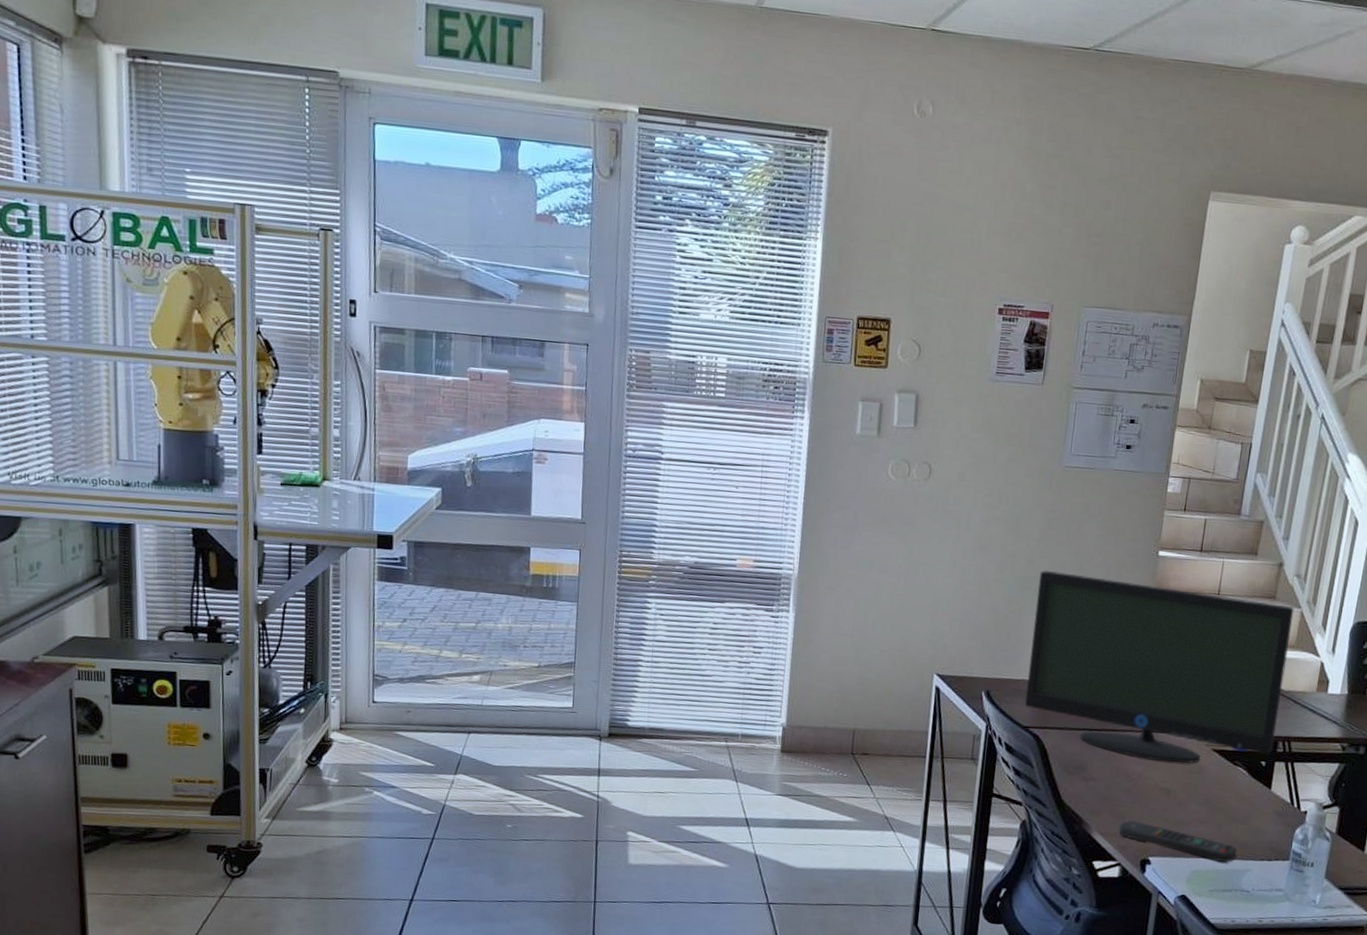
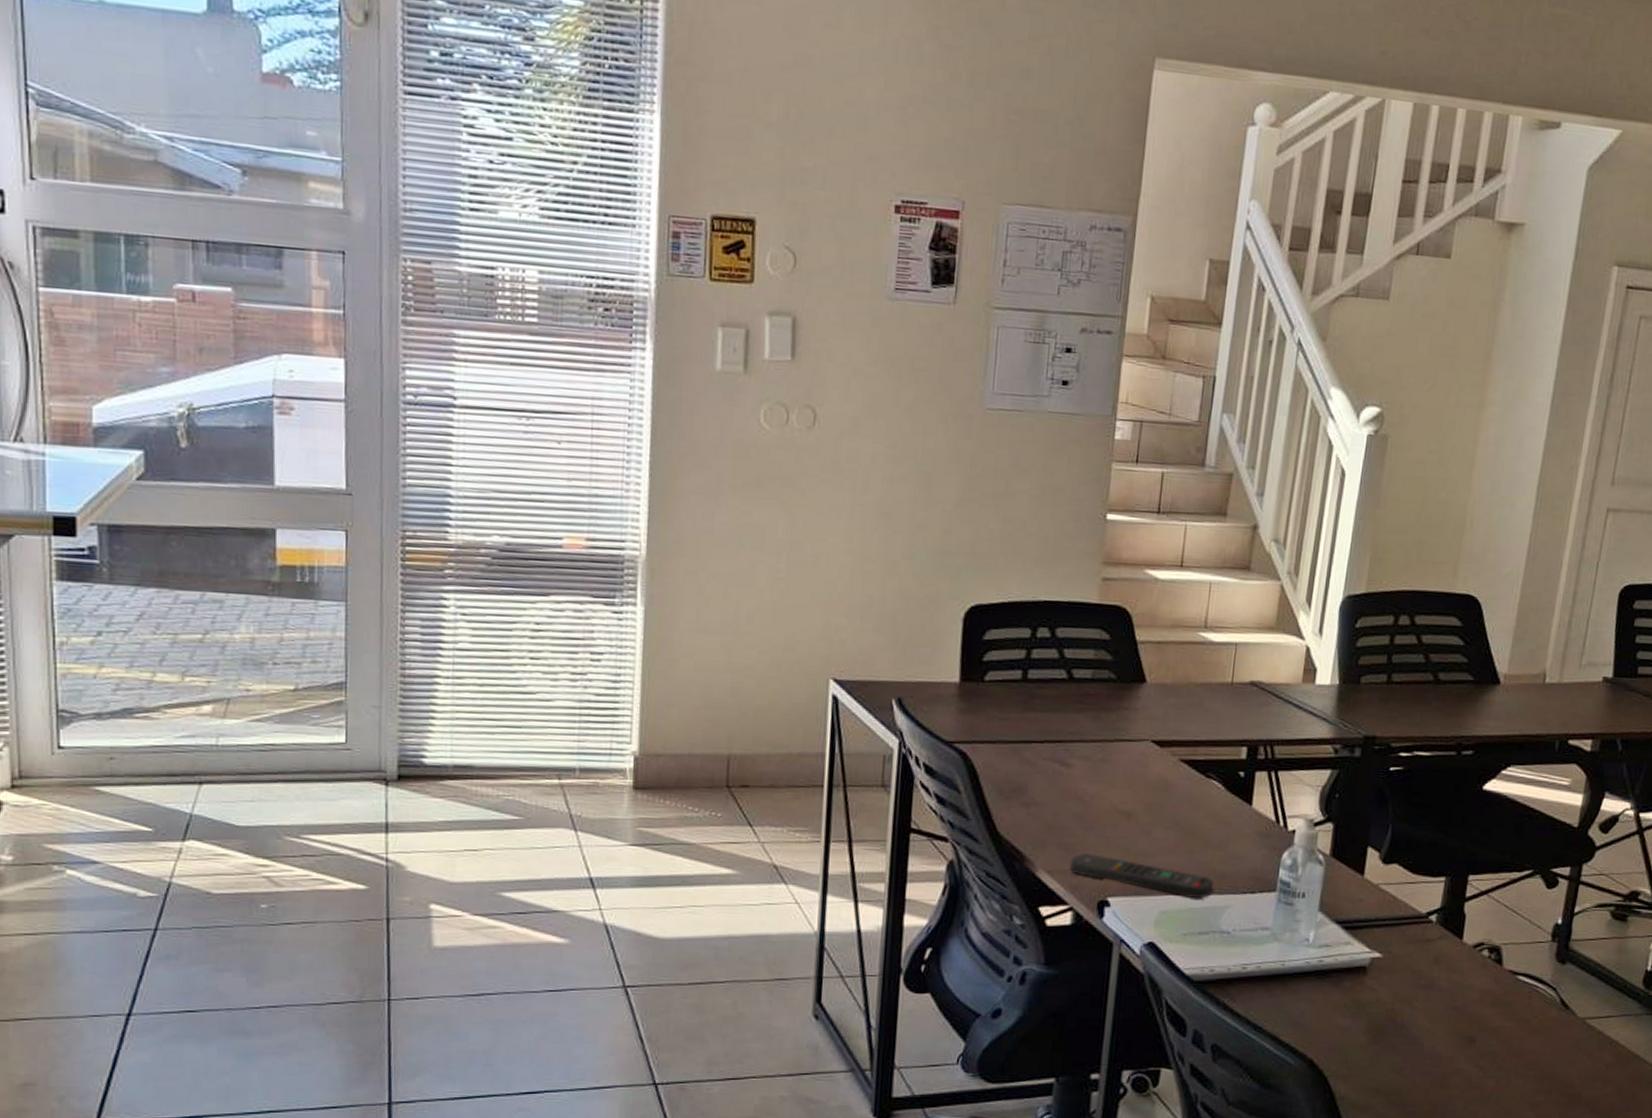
monitor: present [1024,571,1295,764] -> none [946,542,1273,779]

